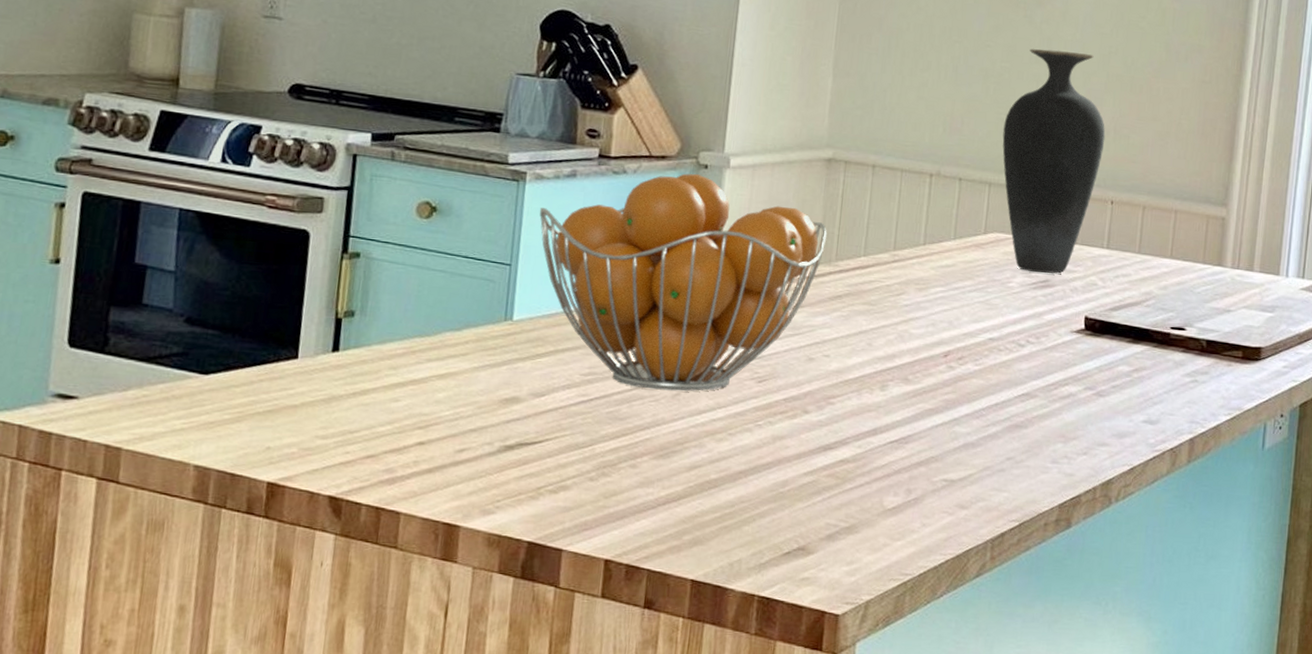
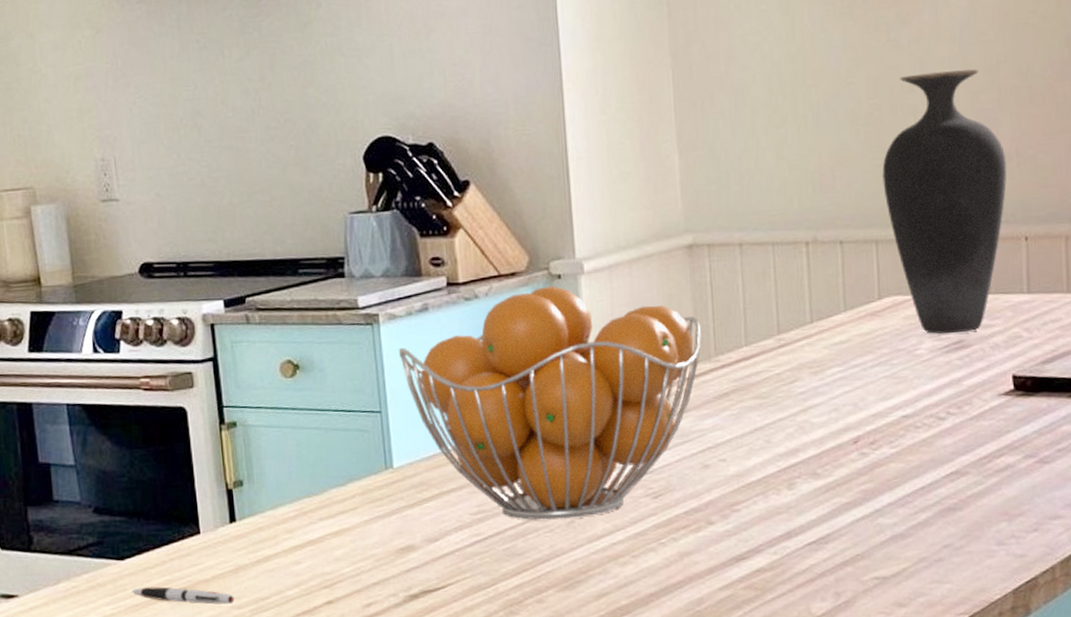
pen: none [209,405,321,433] -> present [132,586,234,605]

